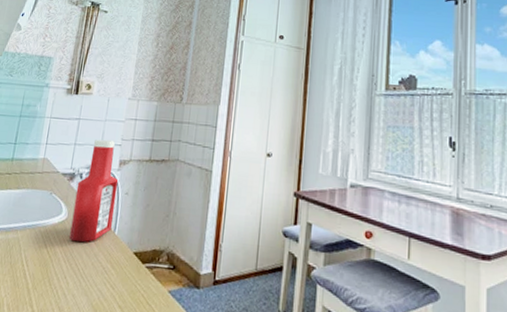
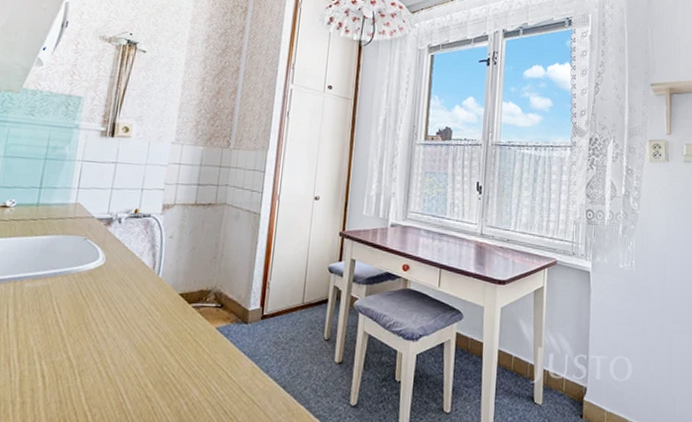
ketchup bottle: present [69,139,119,242] -> none [108,184,162,287]

